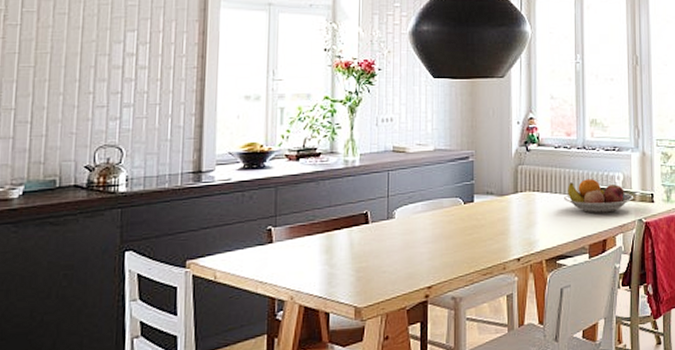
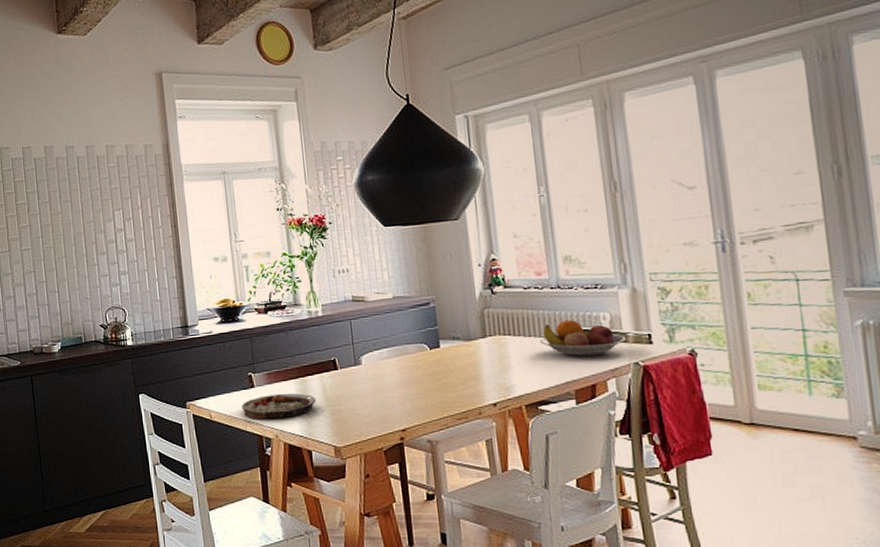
plate: none [254,249,341,279] -> present [241,393,316,419]

